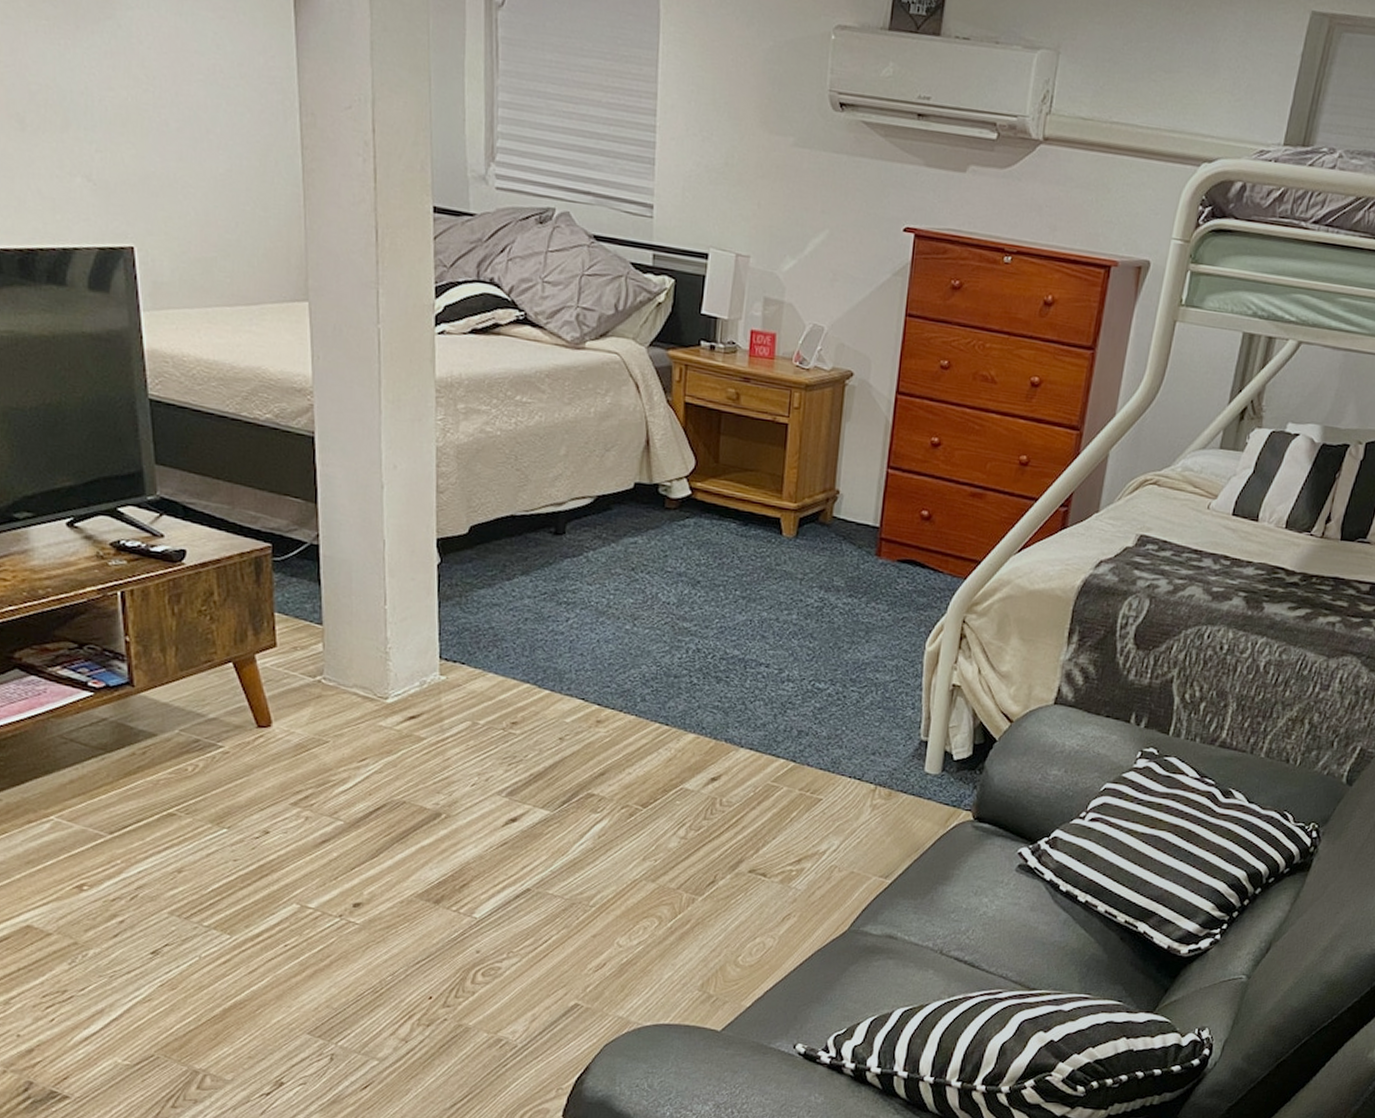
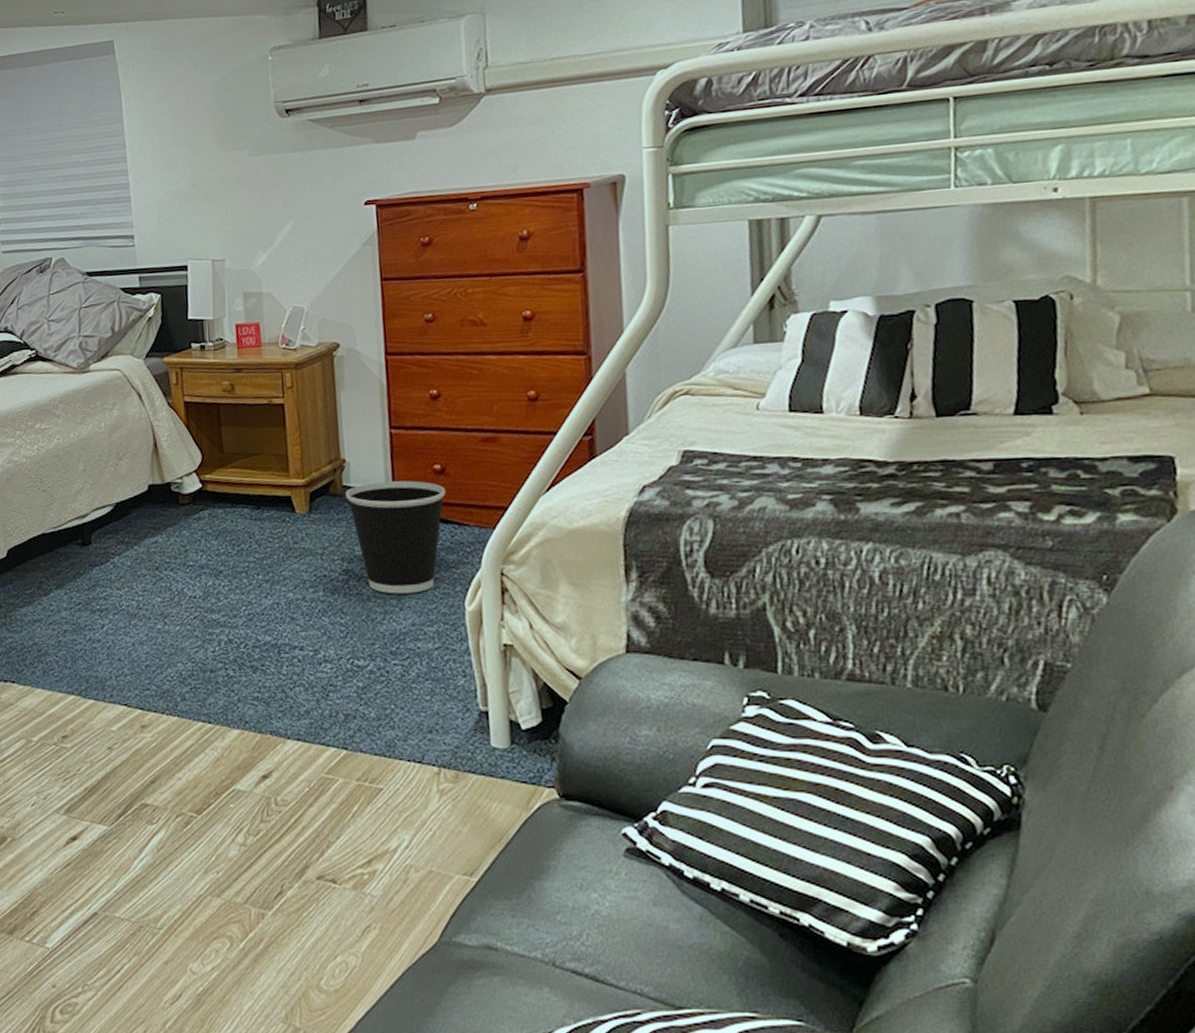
wastebasket: none [834,517,929,629] -> present [345,480,446,594]

